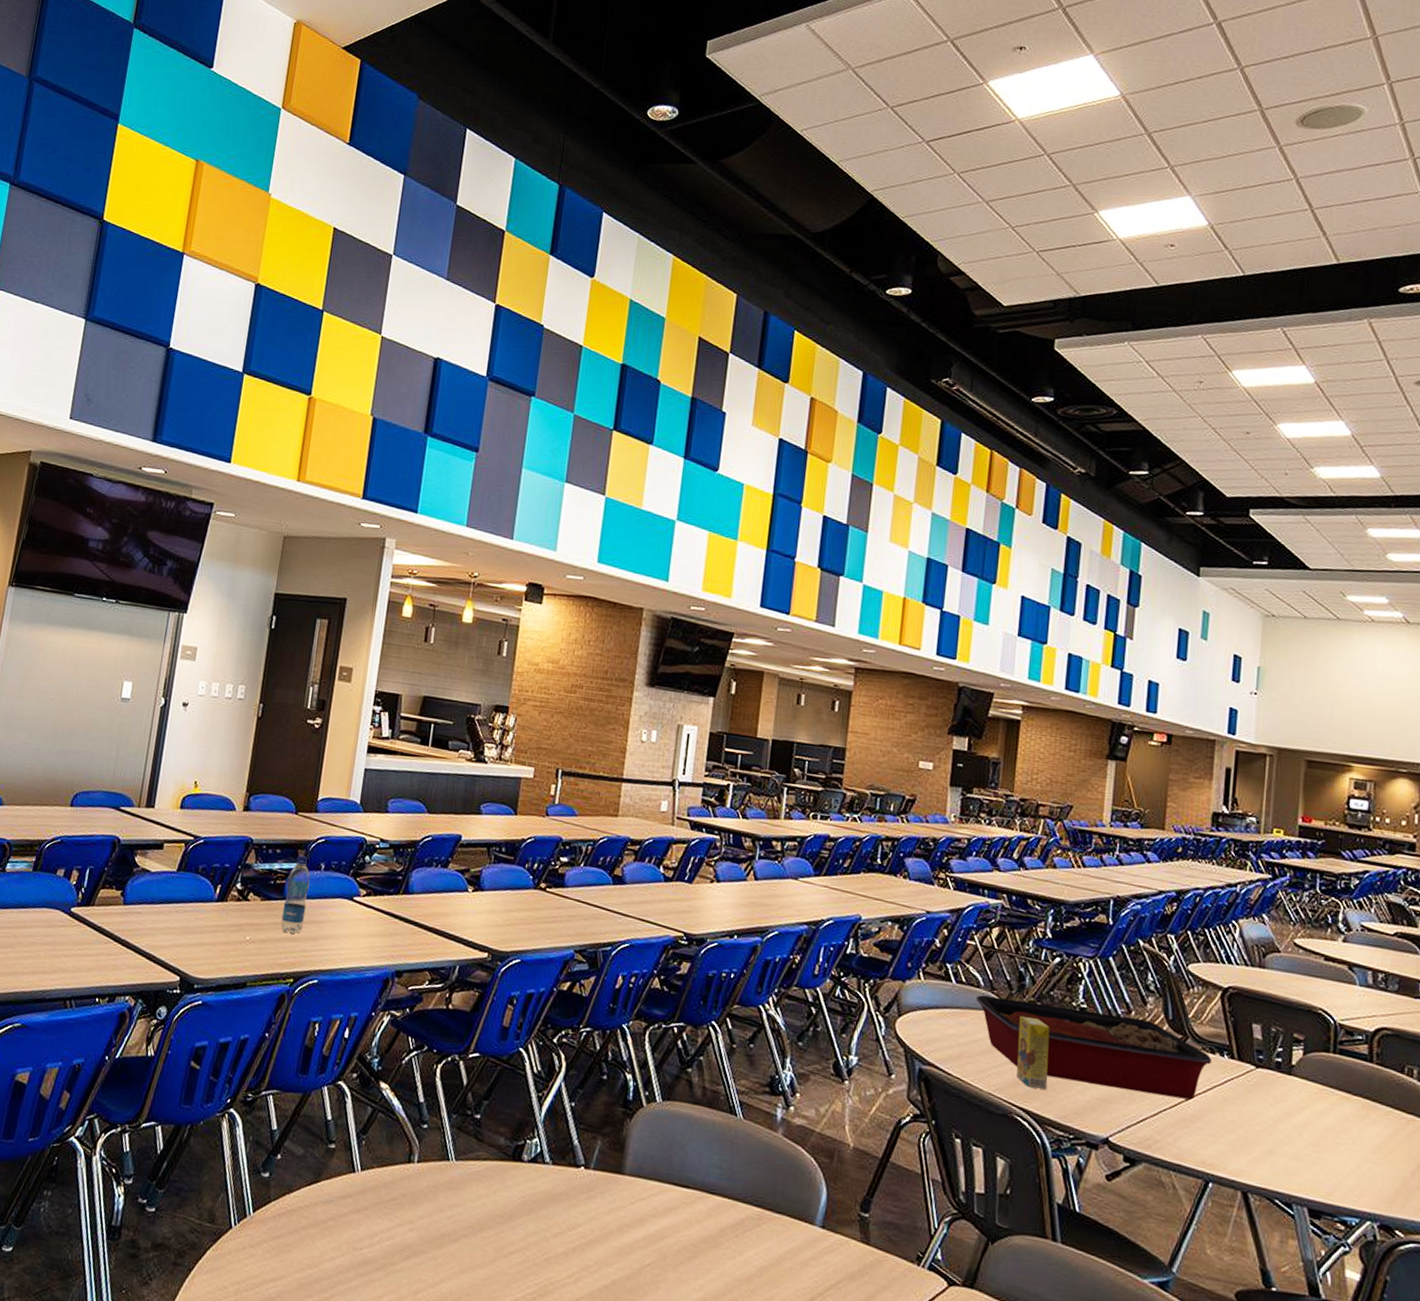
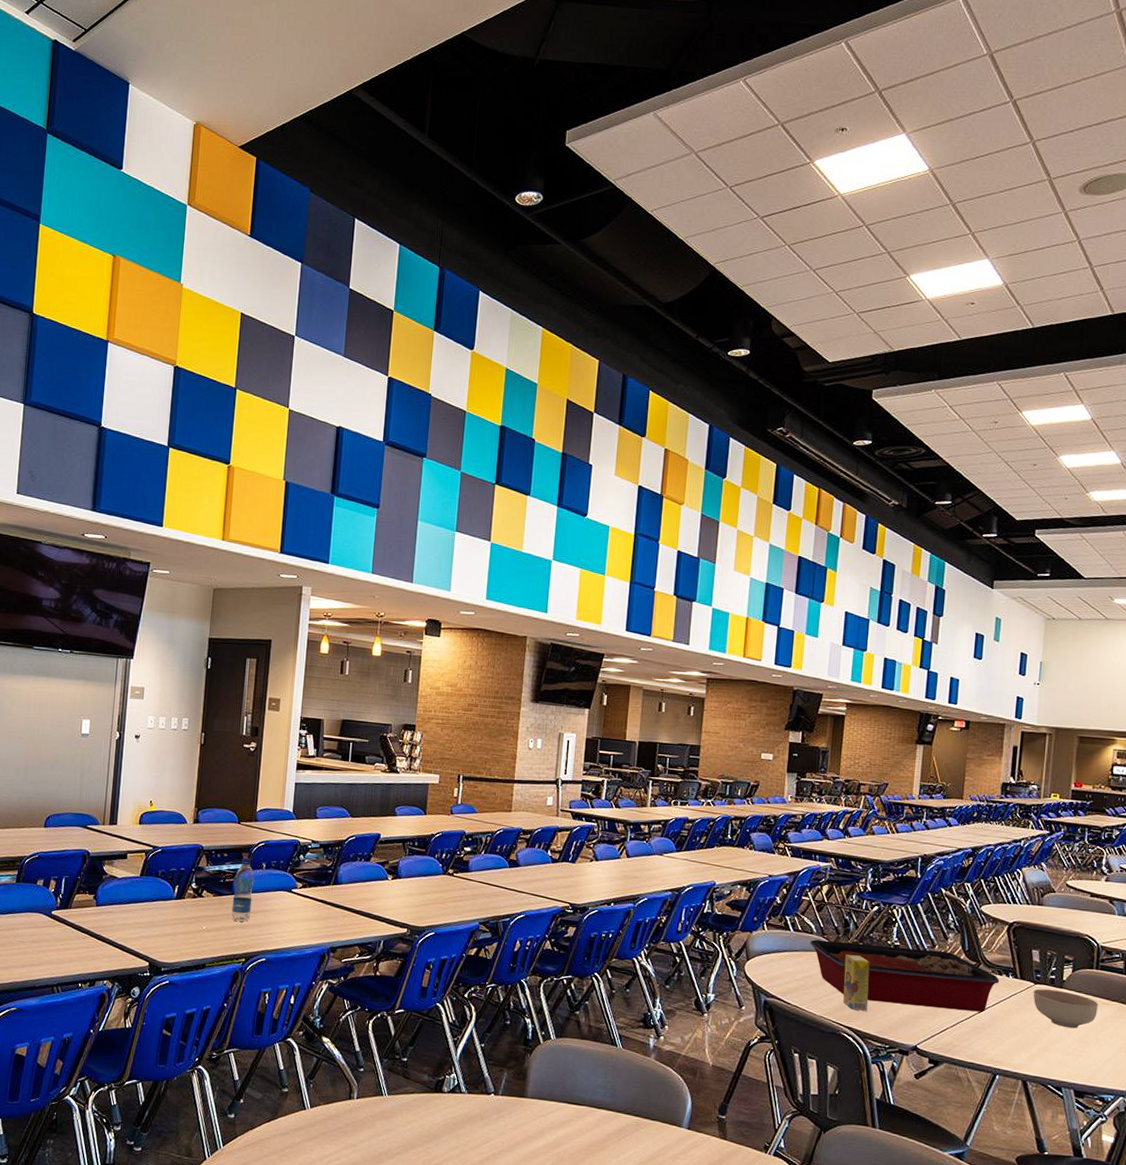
bowl: none [1254,1074,1338,1128] -> present [1033,989,1099,1029]

